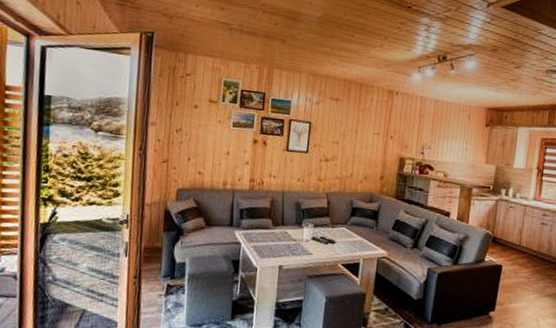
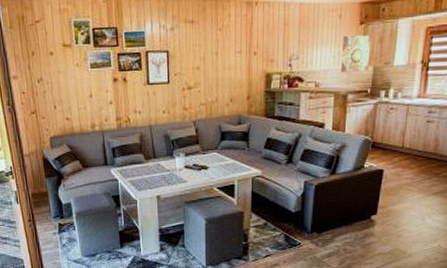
wall art: none [467,134,495,169] -> present [340,34,372,72]

